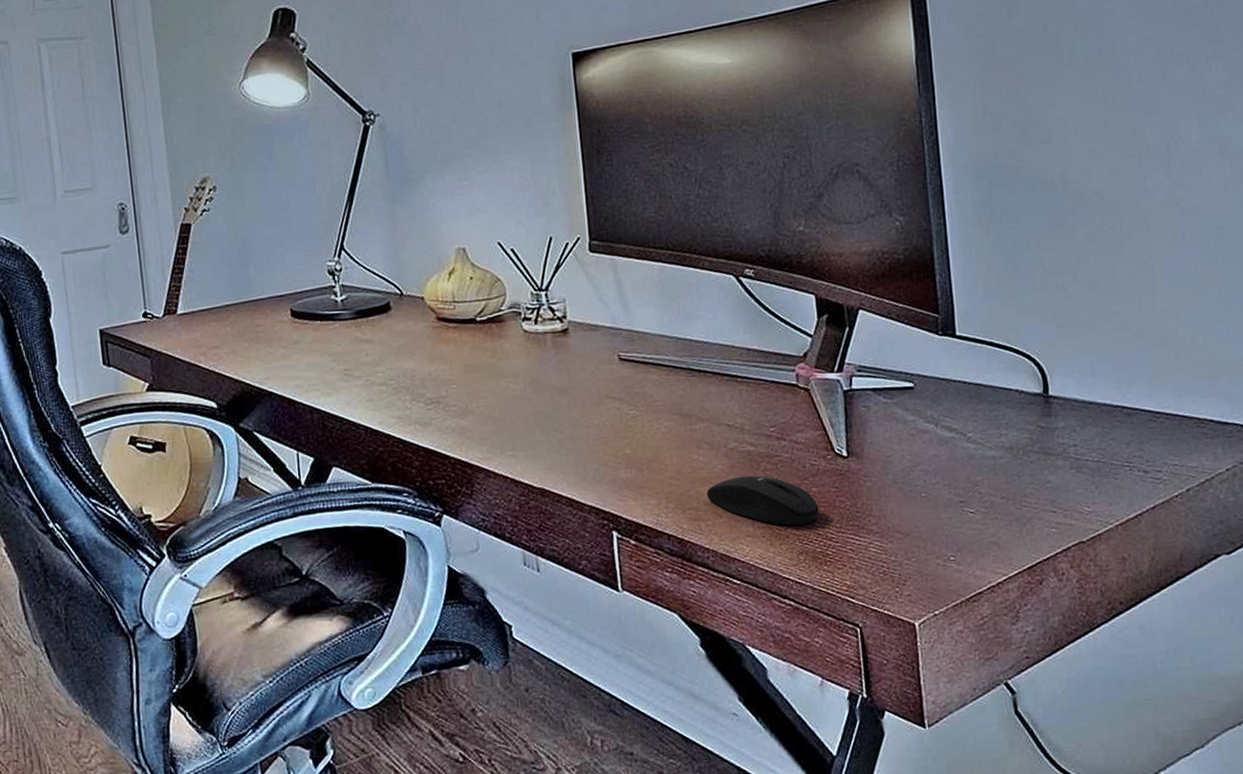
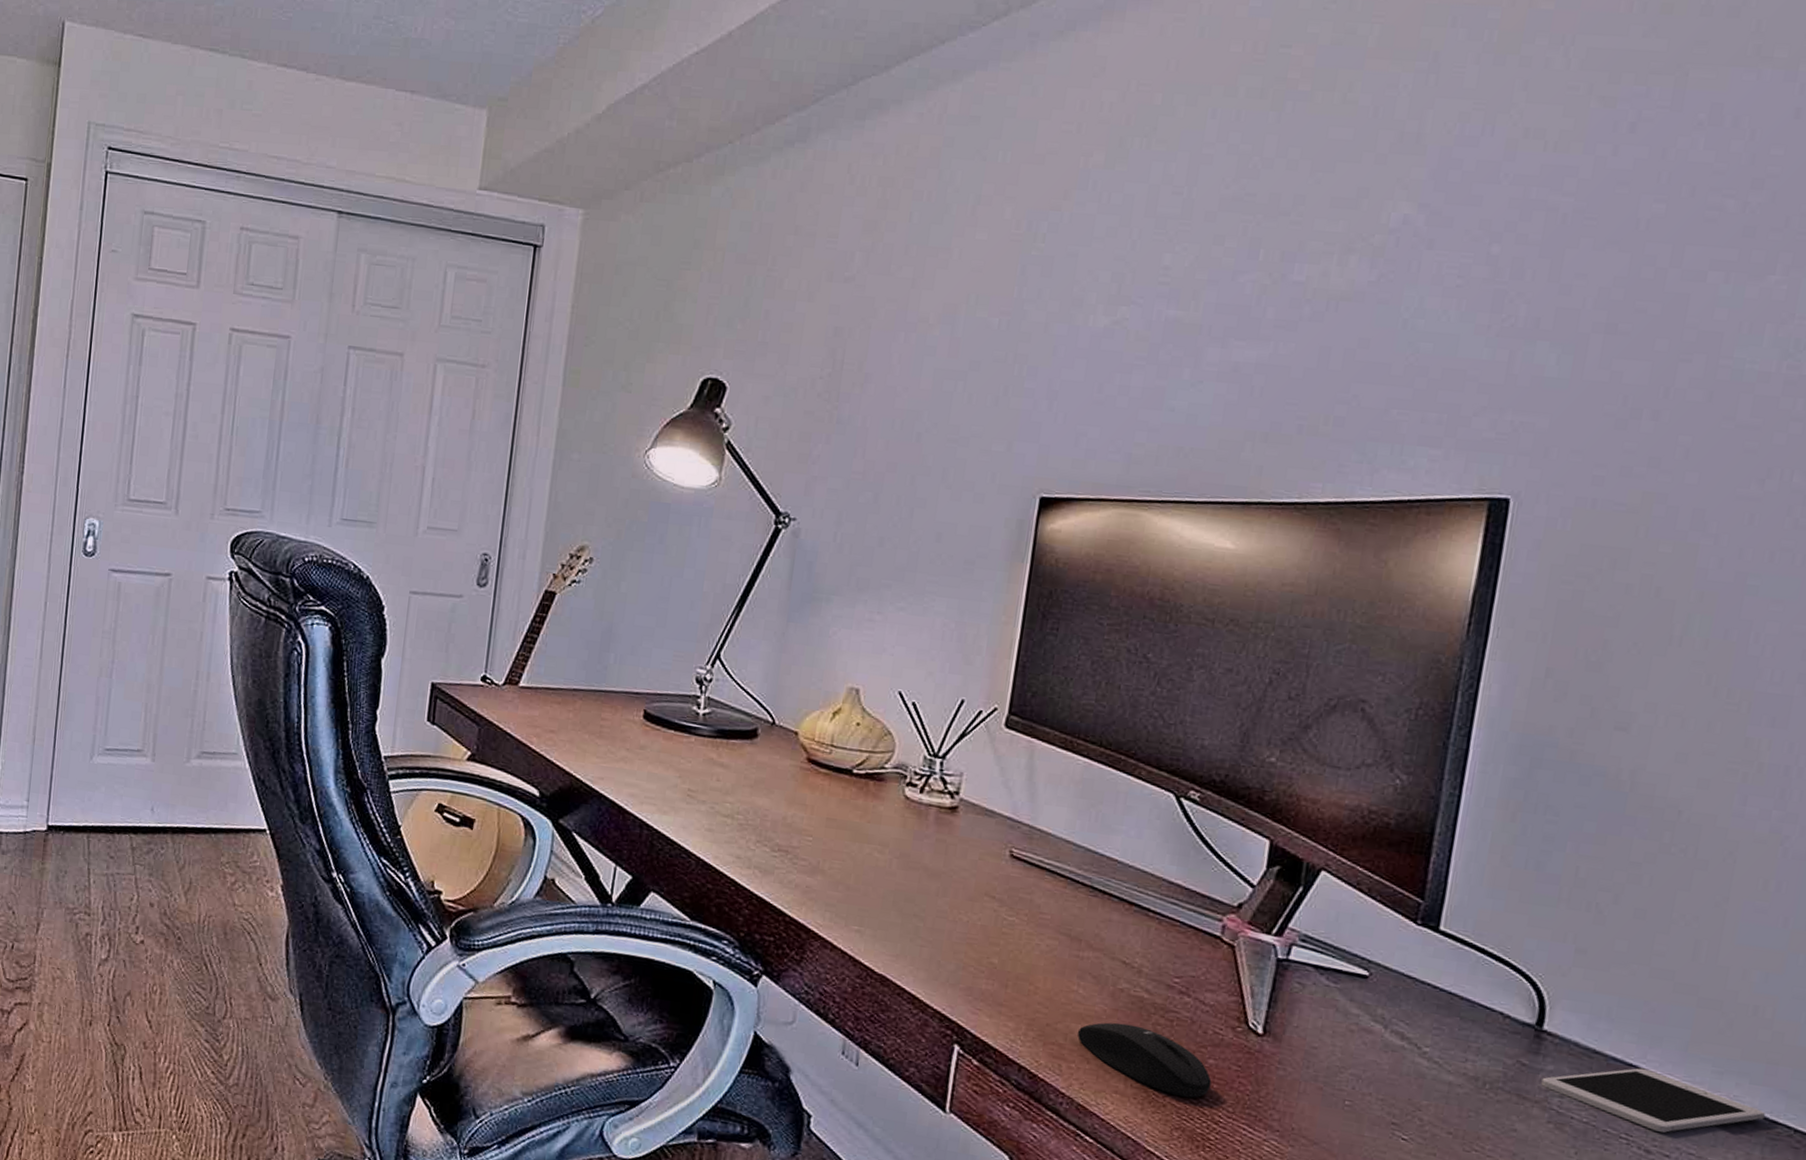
cell phone: none [1058,406,1218,454] -> present [1541,1068,1765,1133]

